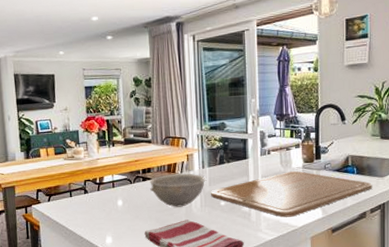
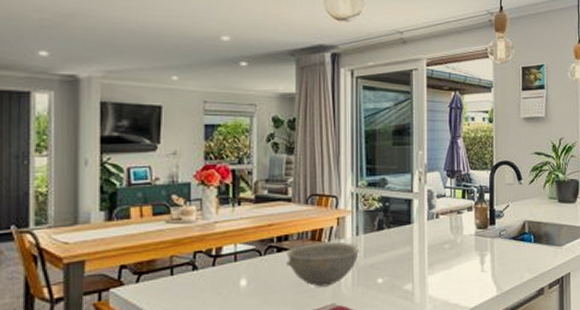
chopping board: present [210,171,373,218] -> none [365,239,551,297]

